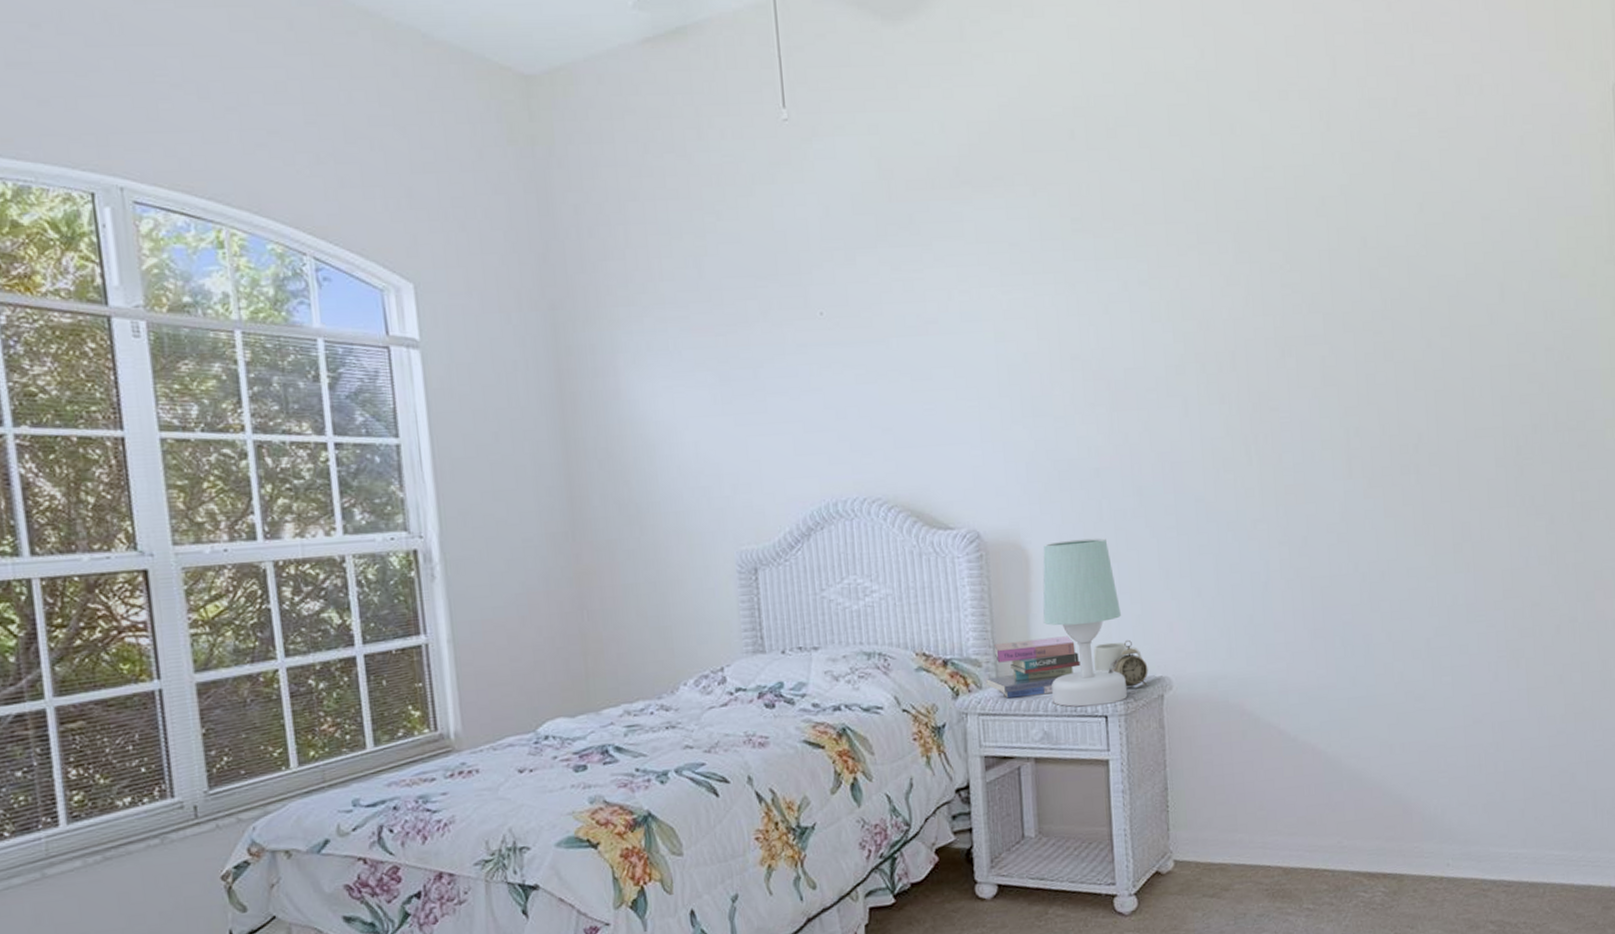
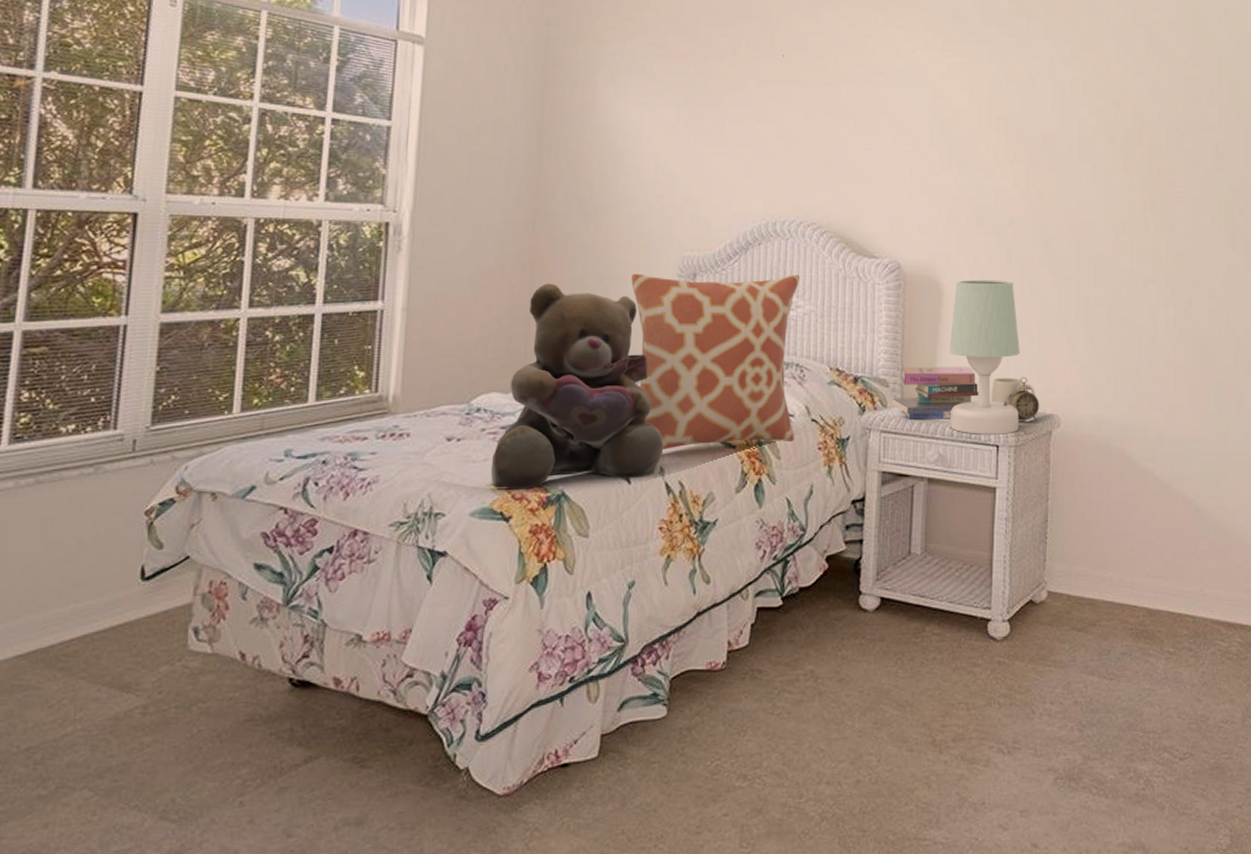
teddy bear: none [568,595,749,816] -> present [490,283,664,490]
pillow: none [688,557,886,758] -> present [631,273,799,449]

